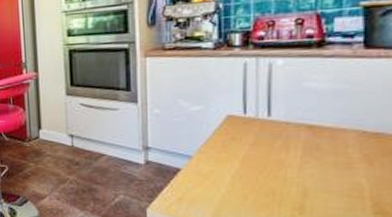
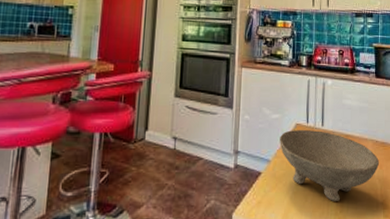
bowl: none [204,121,368,202] -> present [280,129,379,201]

